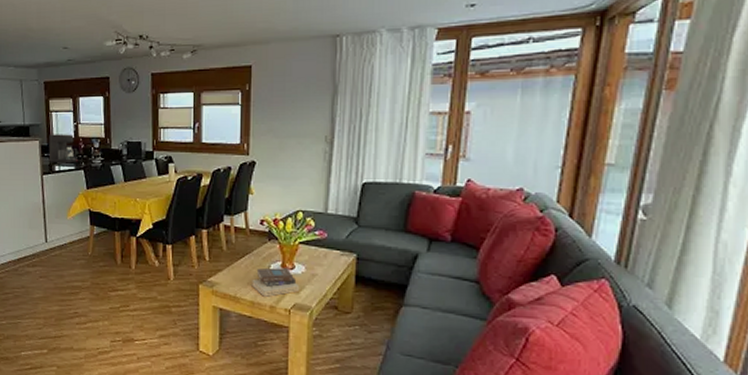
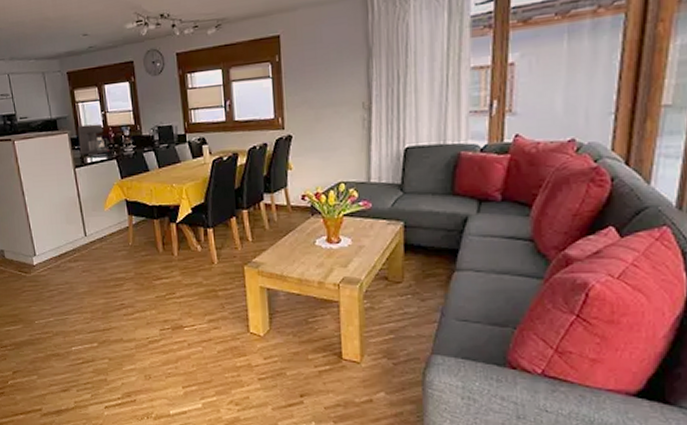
books: present [252,267,300,297] -> none [297,242,348,273]

